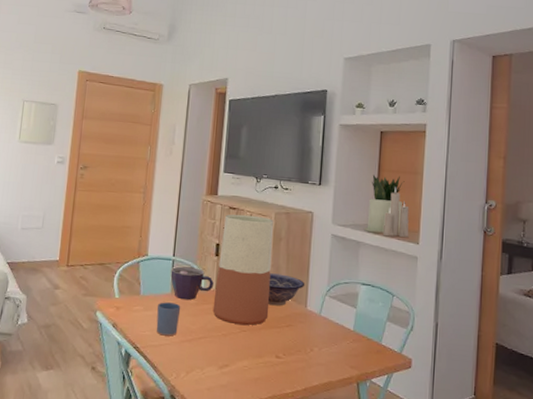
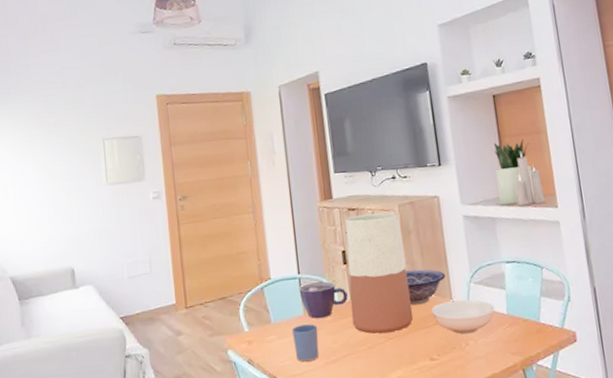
bowl: none [286,308,344,341] -> present [431,299,495,334]

